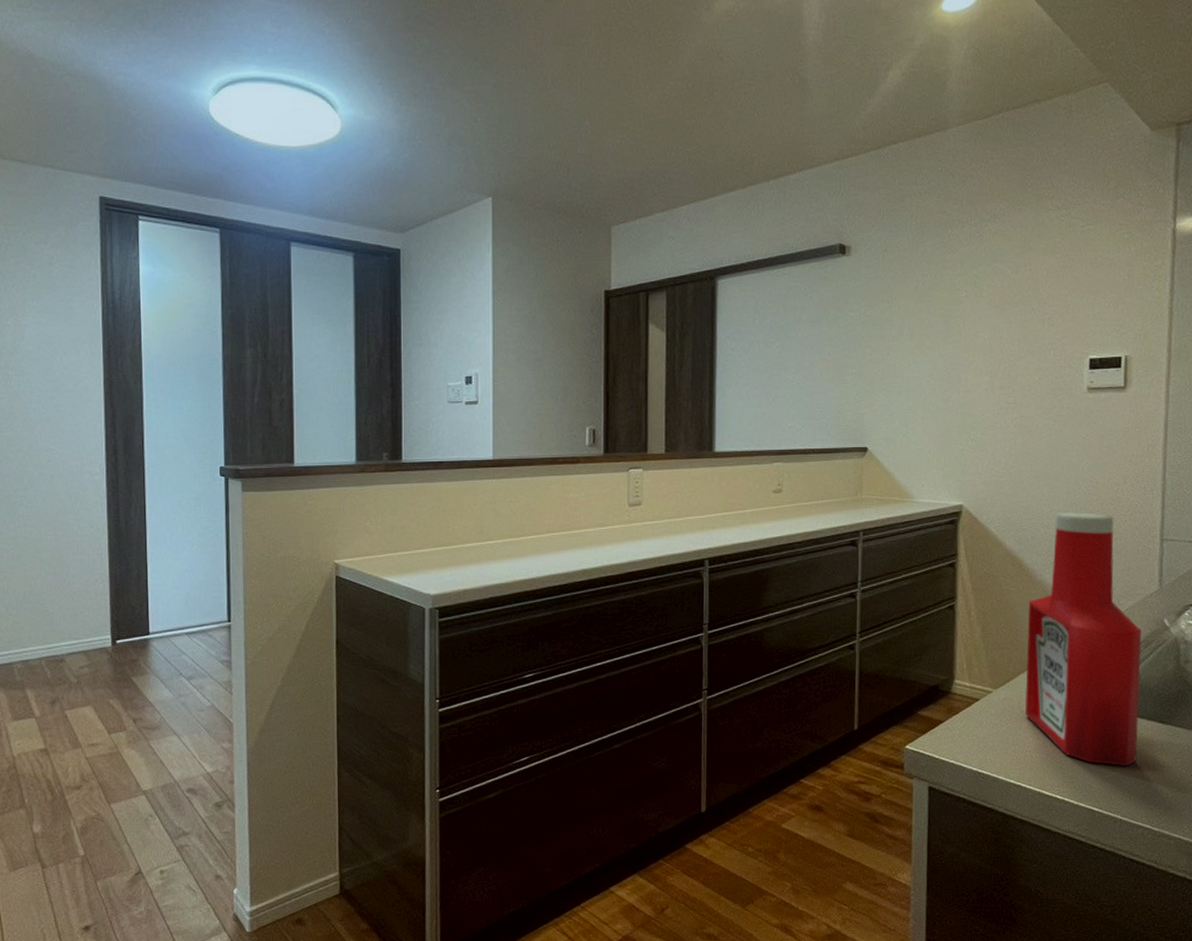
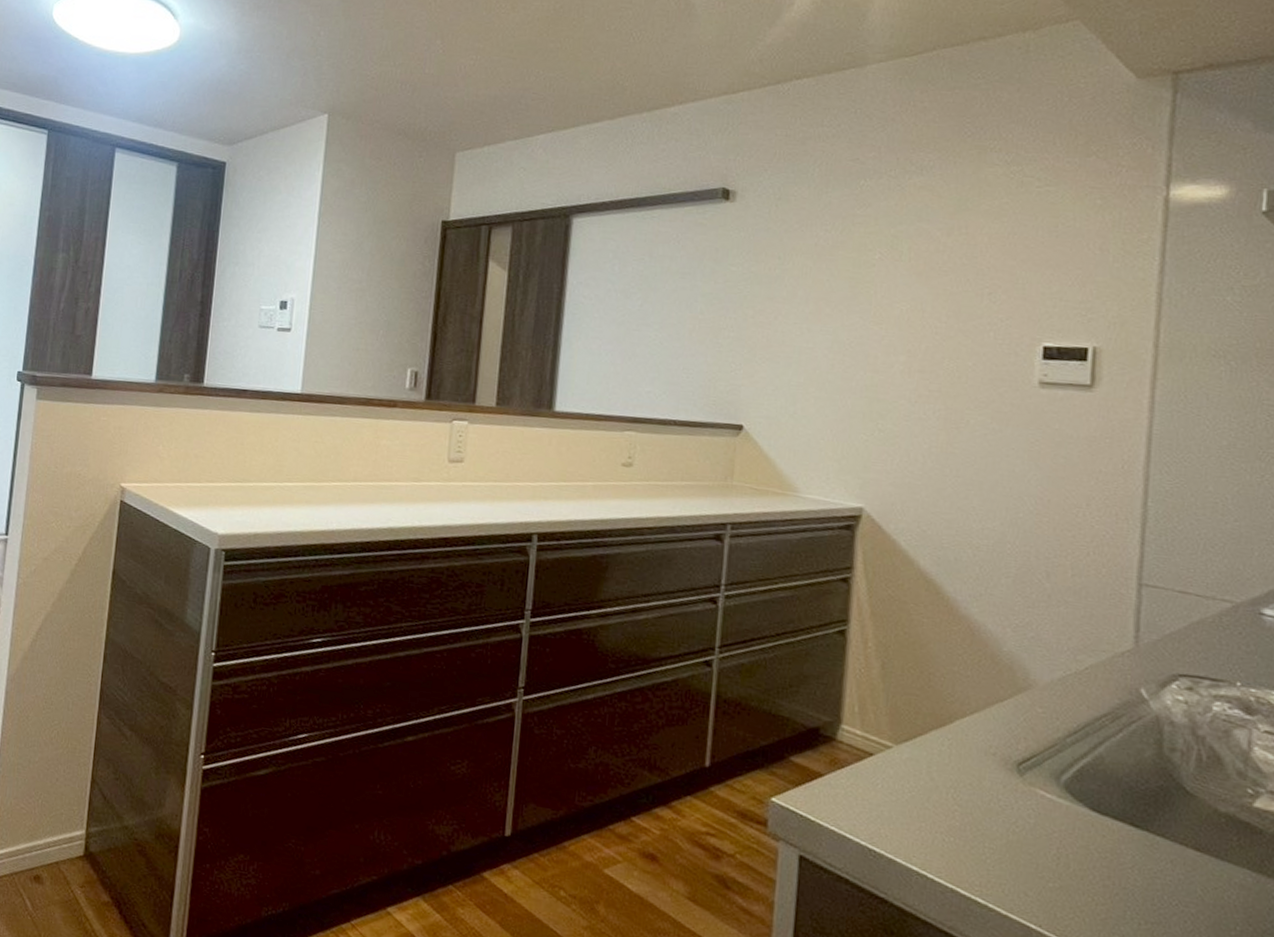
ketchup bottle: present [1025,511,1141,766] -> none [936,531,1107,876]

